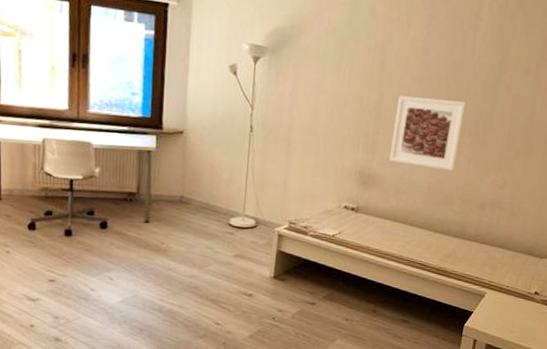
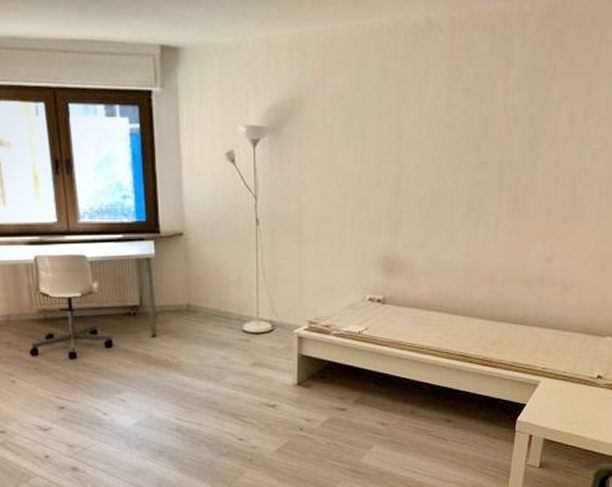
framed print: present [389,96,466,171] -> none [416,164,500,246]

